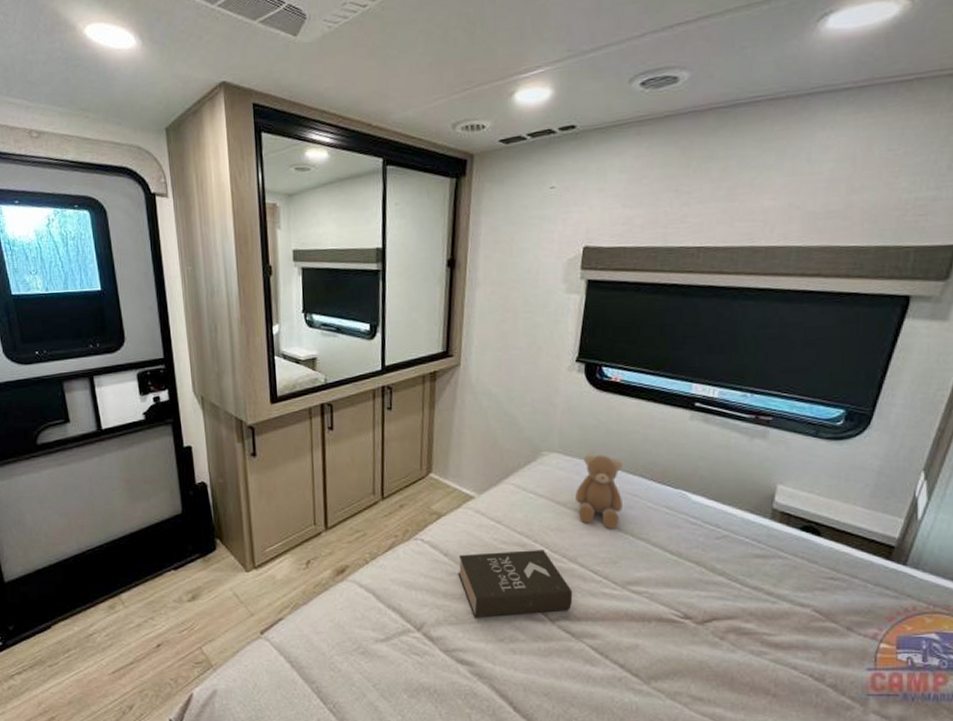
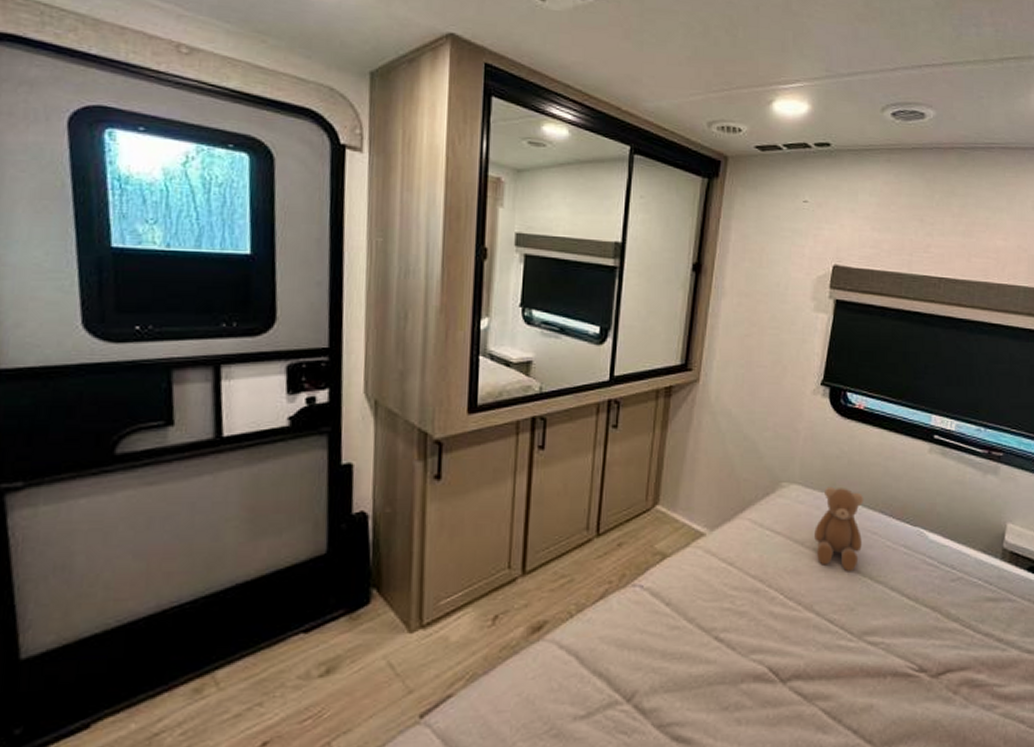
book: present [458,550,573,618] -> none [680,596,807,682]

